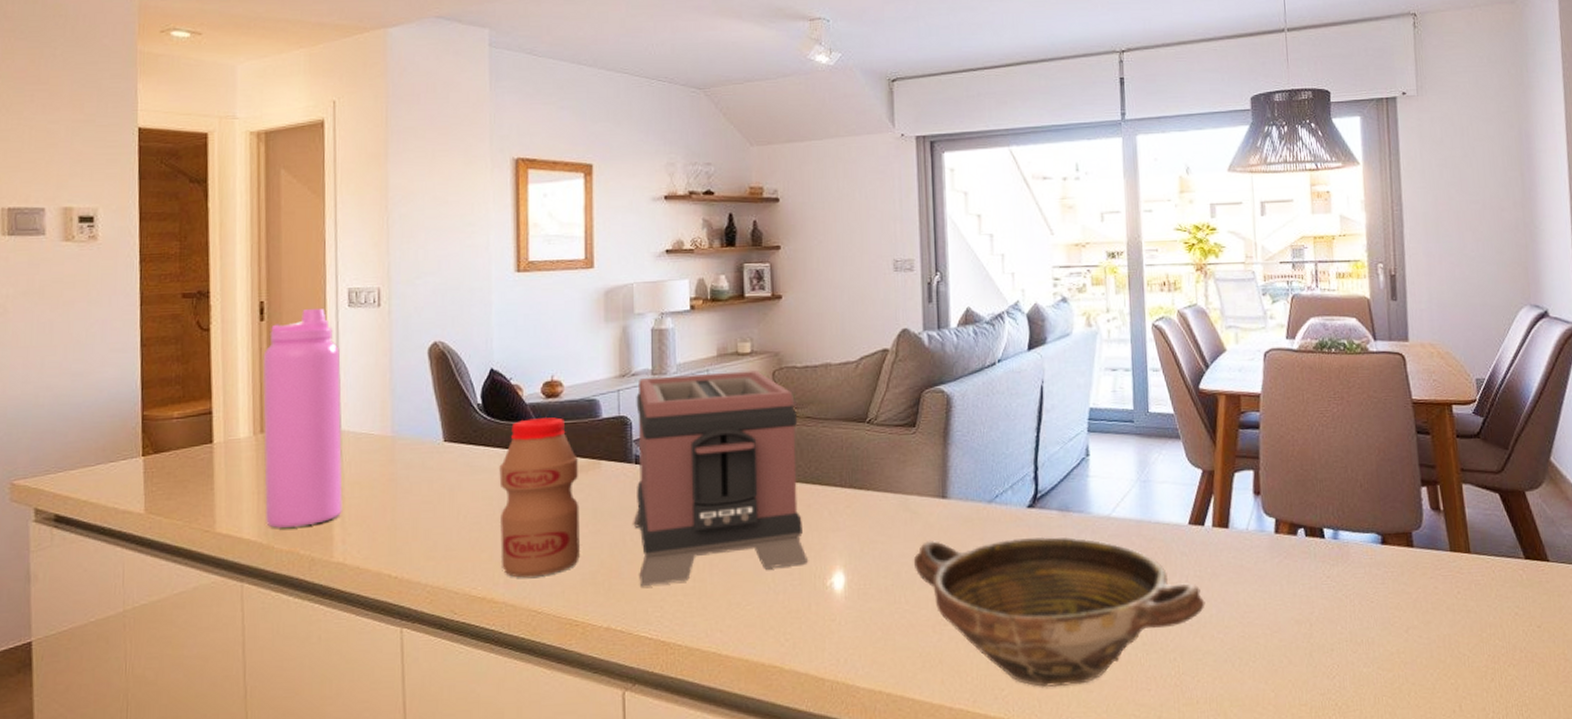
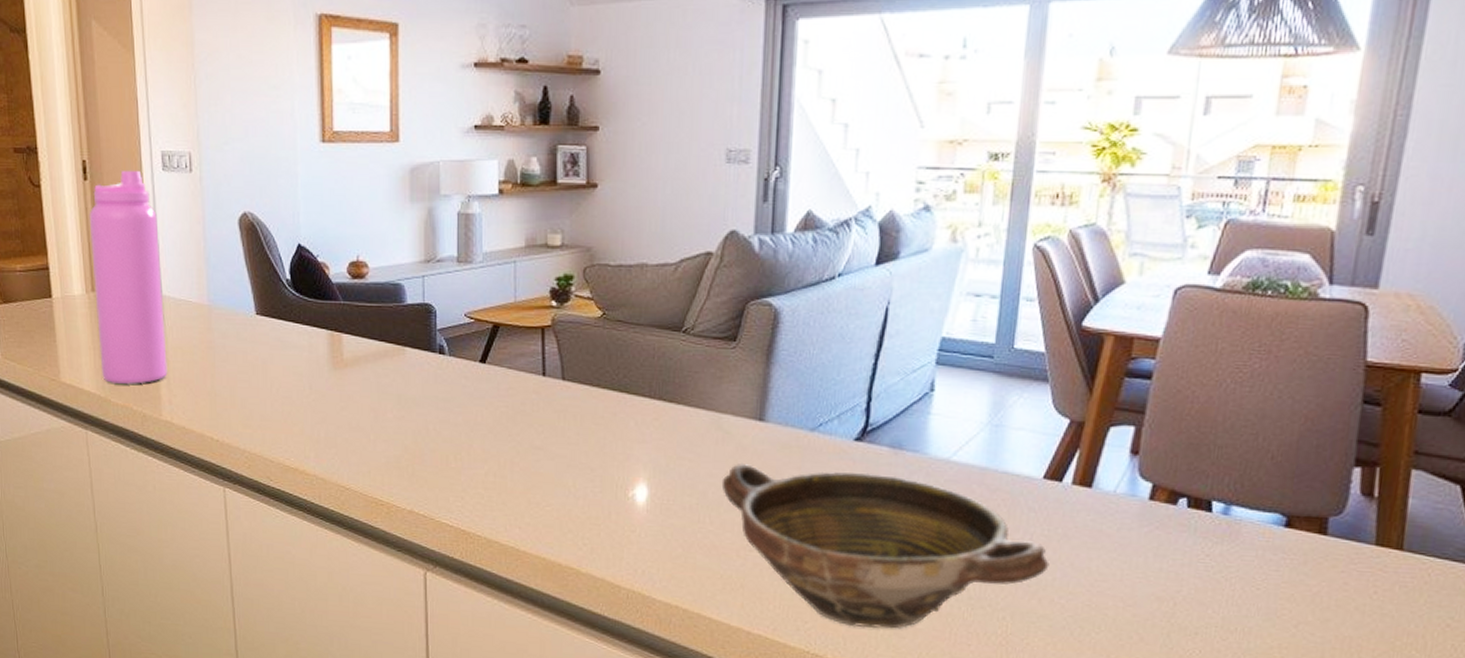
bottle: present [499,417,580,578] -> none [308,298,385,455]
toaster: present [634,370,808,587] -> none [437,264,610,477]

